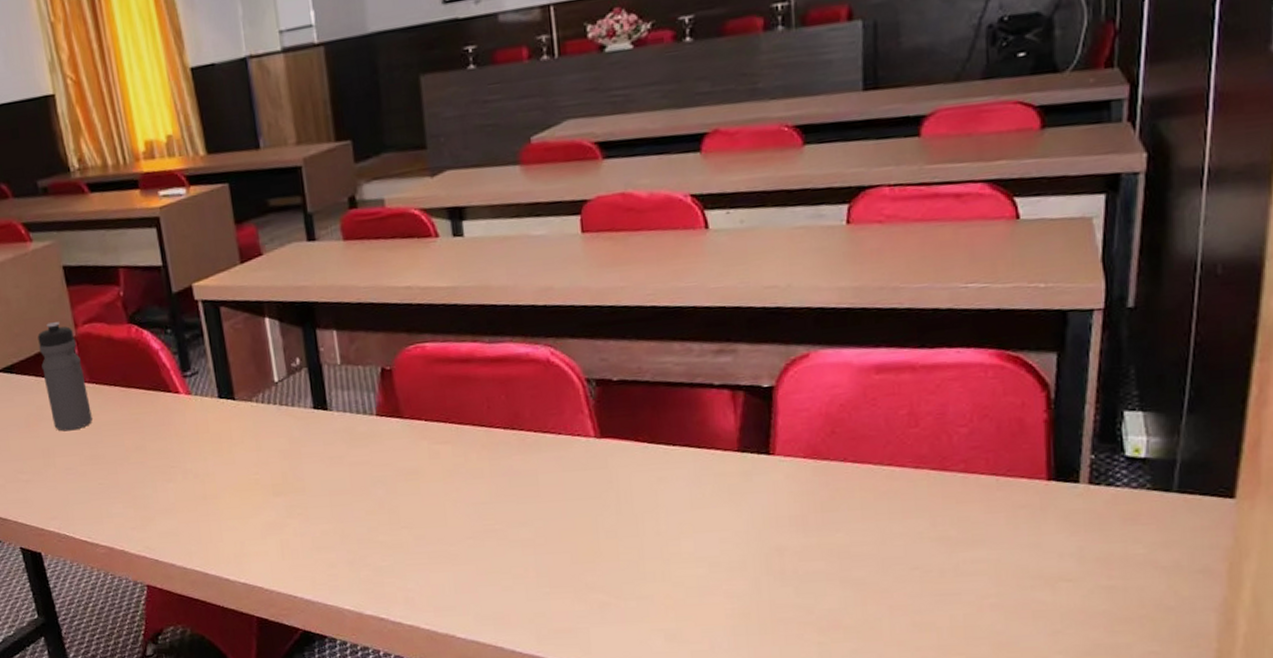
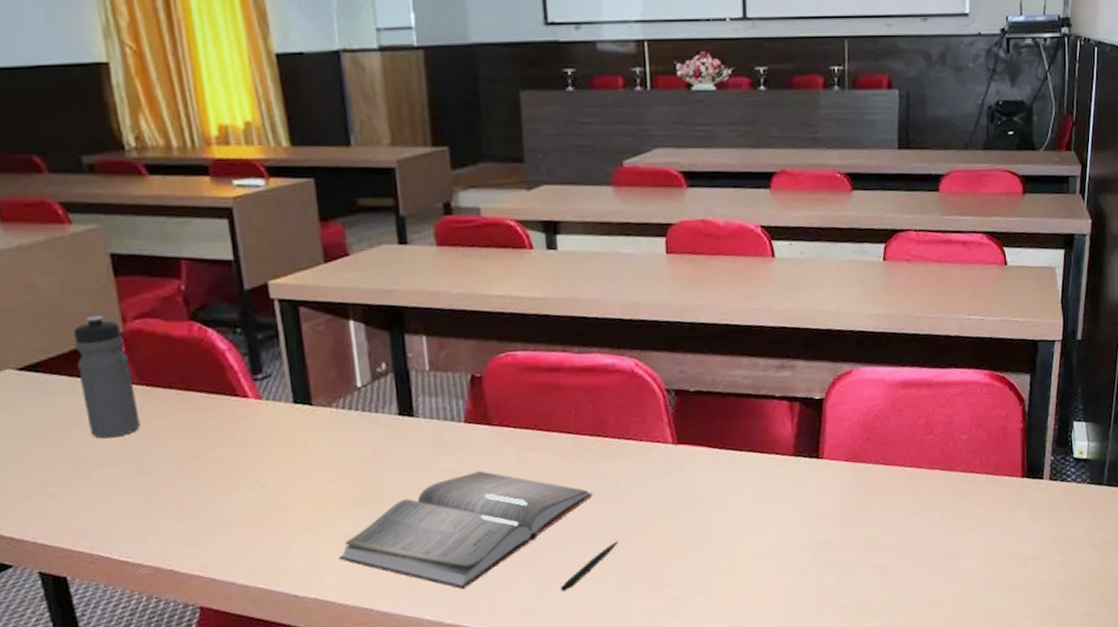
hardback book: none [263,464,510,582] -> present [338,471,593,590]
pen: none [479,539,539,590] -> present [561,541,619,592]

